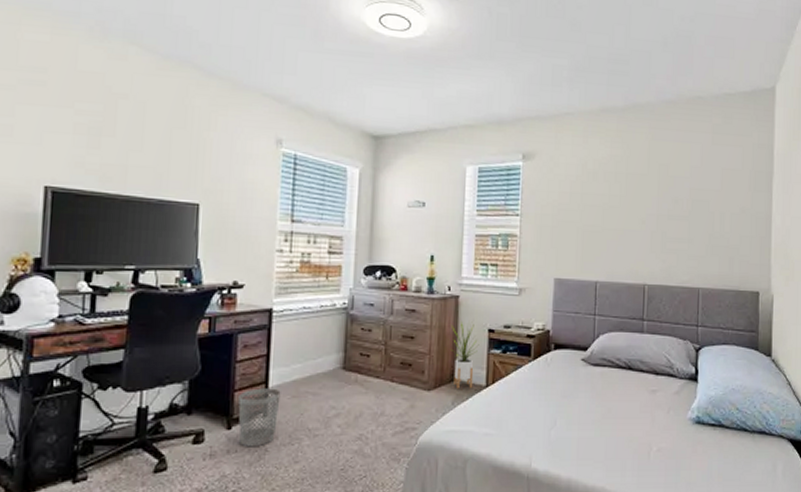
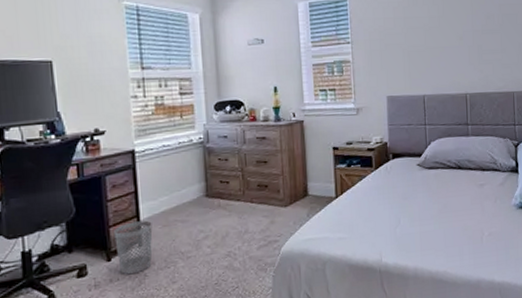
house plant: present [448,321,479,389] -> none [298,142,326,203]

